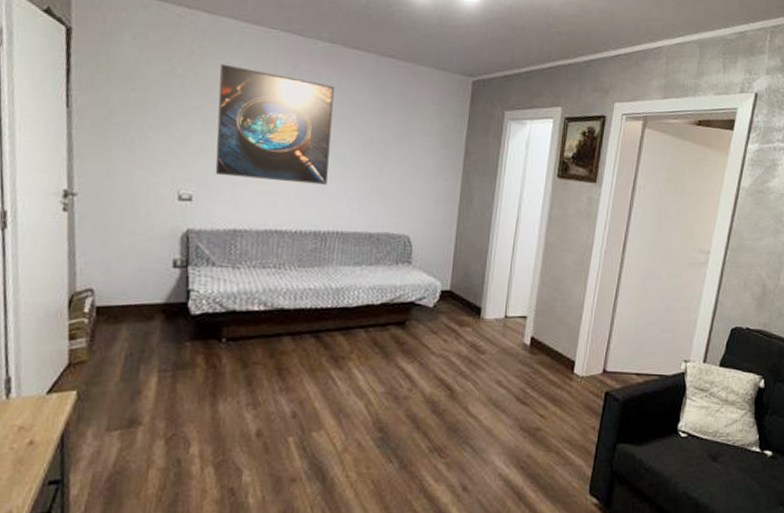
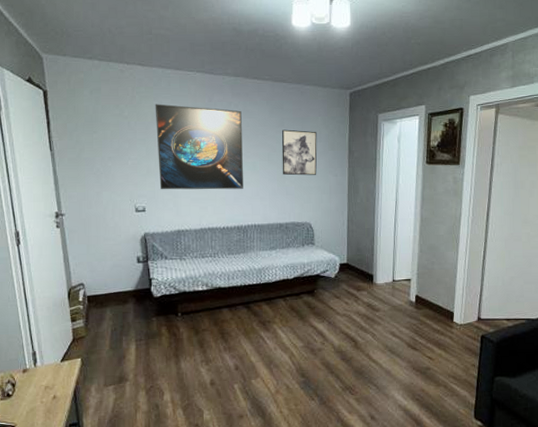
wall art: none [379,116,428,177] -> present [281,129,317,176]

